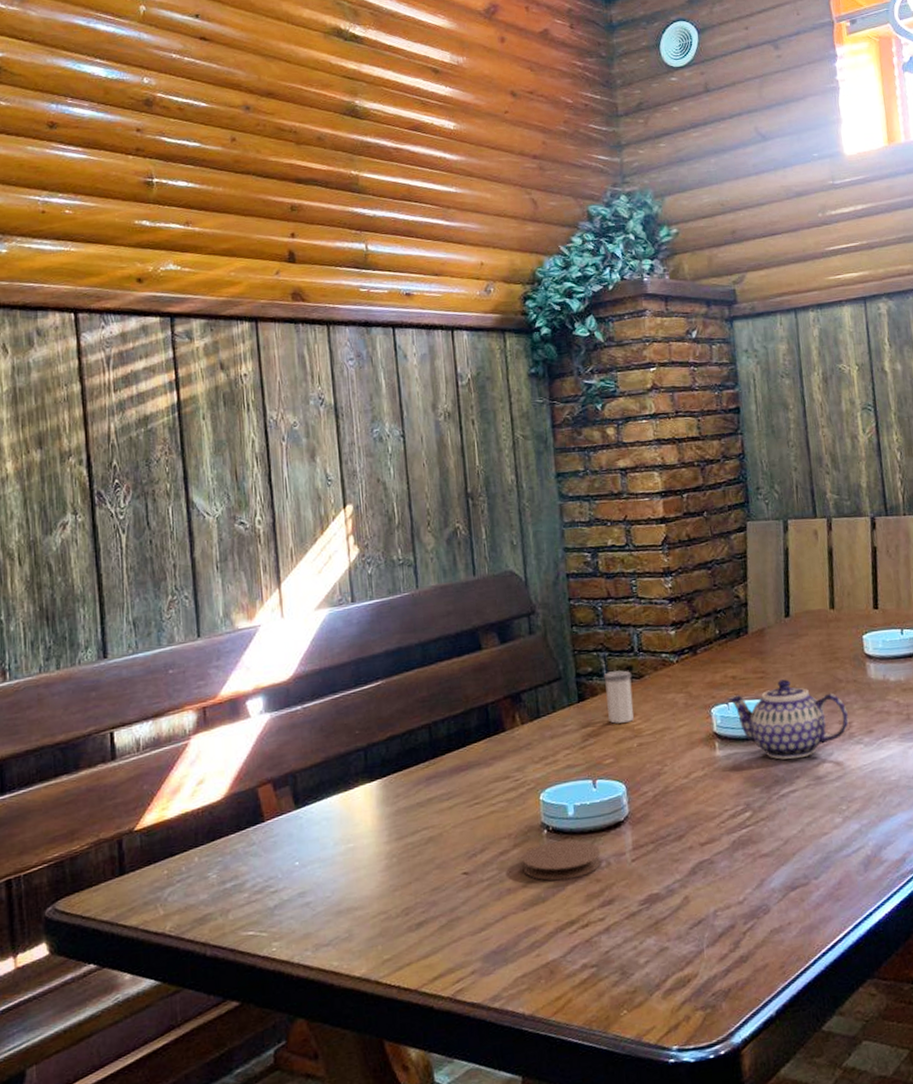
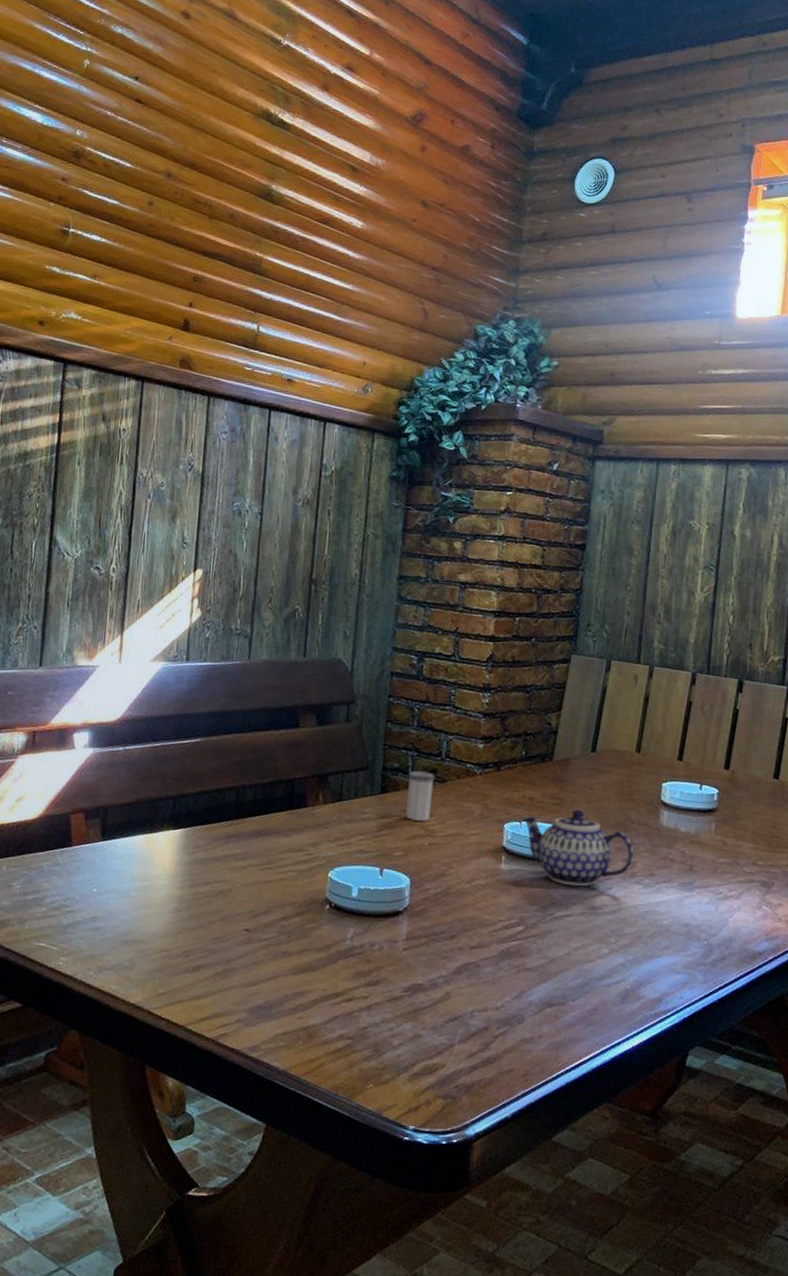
coaster: present [522,840,601,881] -> none [300,917,376,955]

